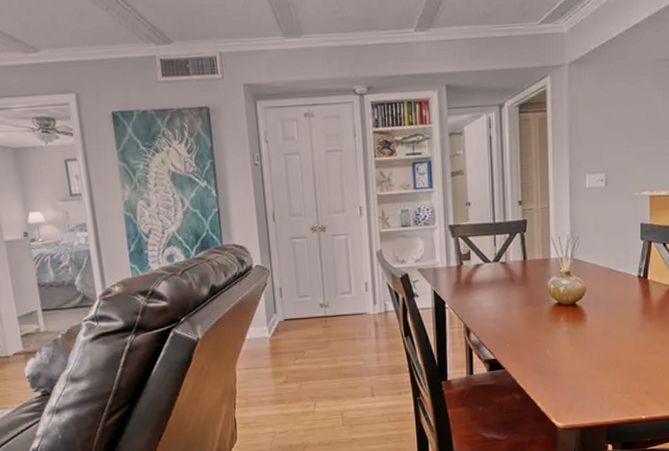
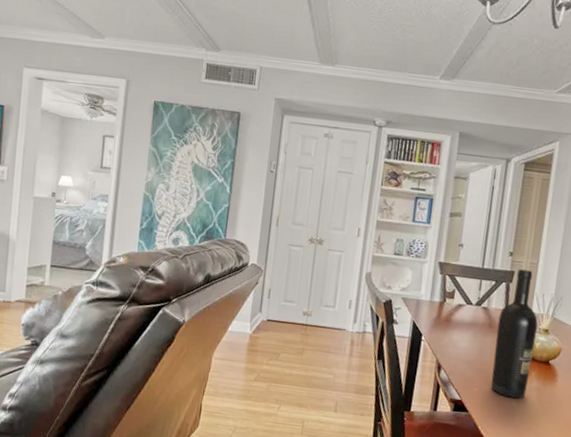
wine bottle: none [518,216,559,347] -> present [491,269,539,399]

